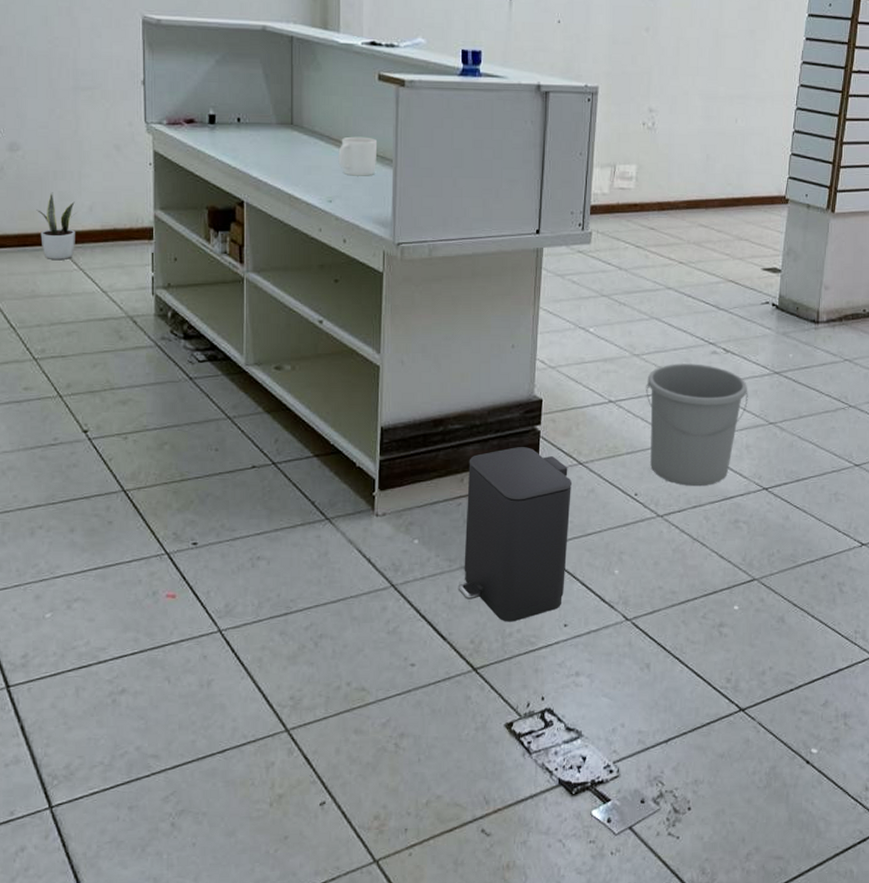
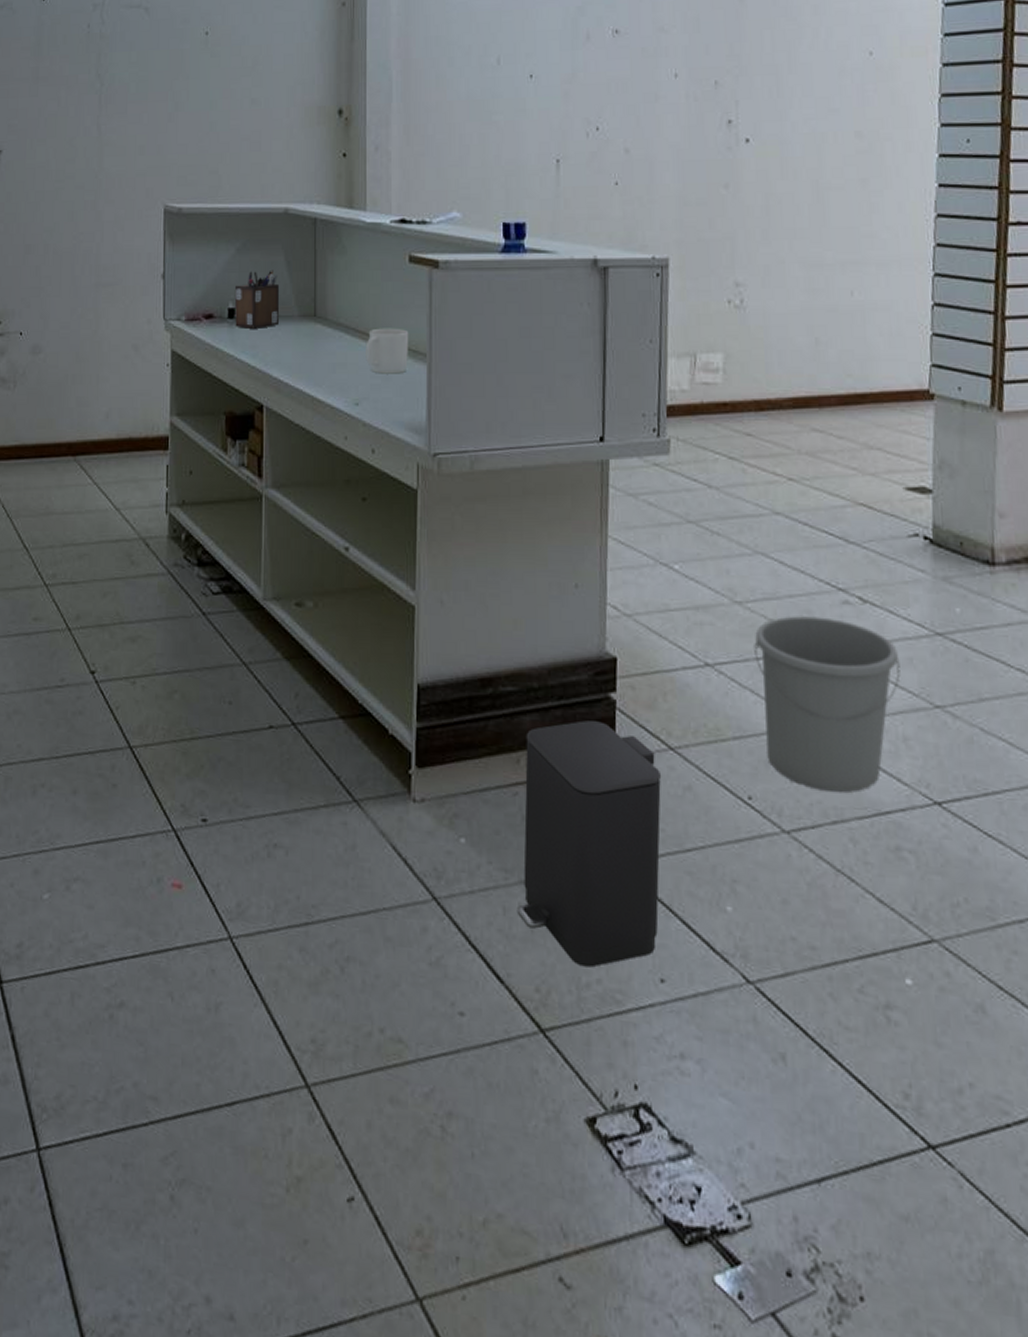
potted plant: present [36,192,76,261] -> none [54,398,93,474]
desk organizer: none [214,81,259,134] -> present [234,269,280,329]

